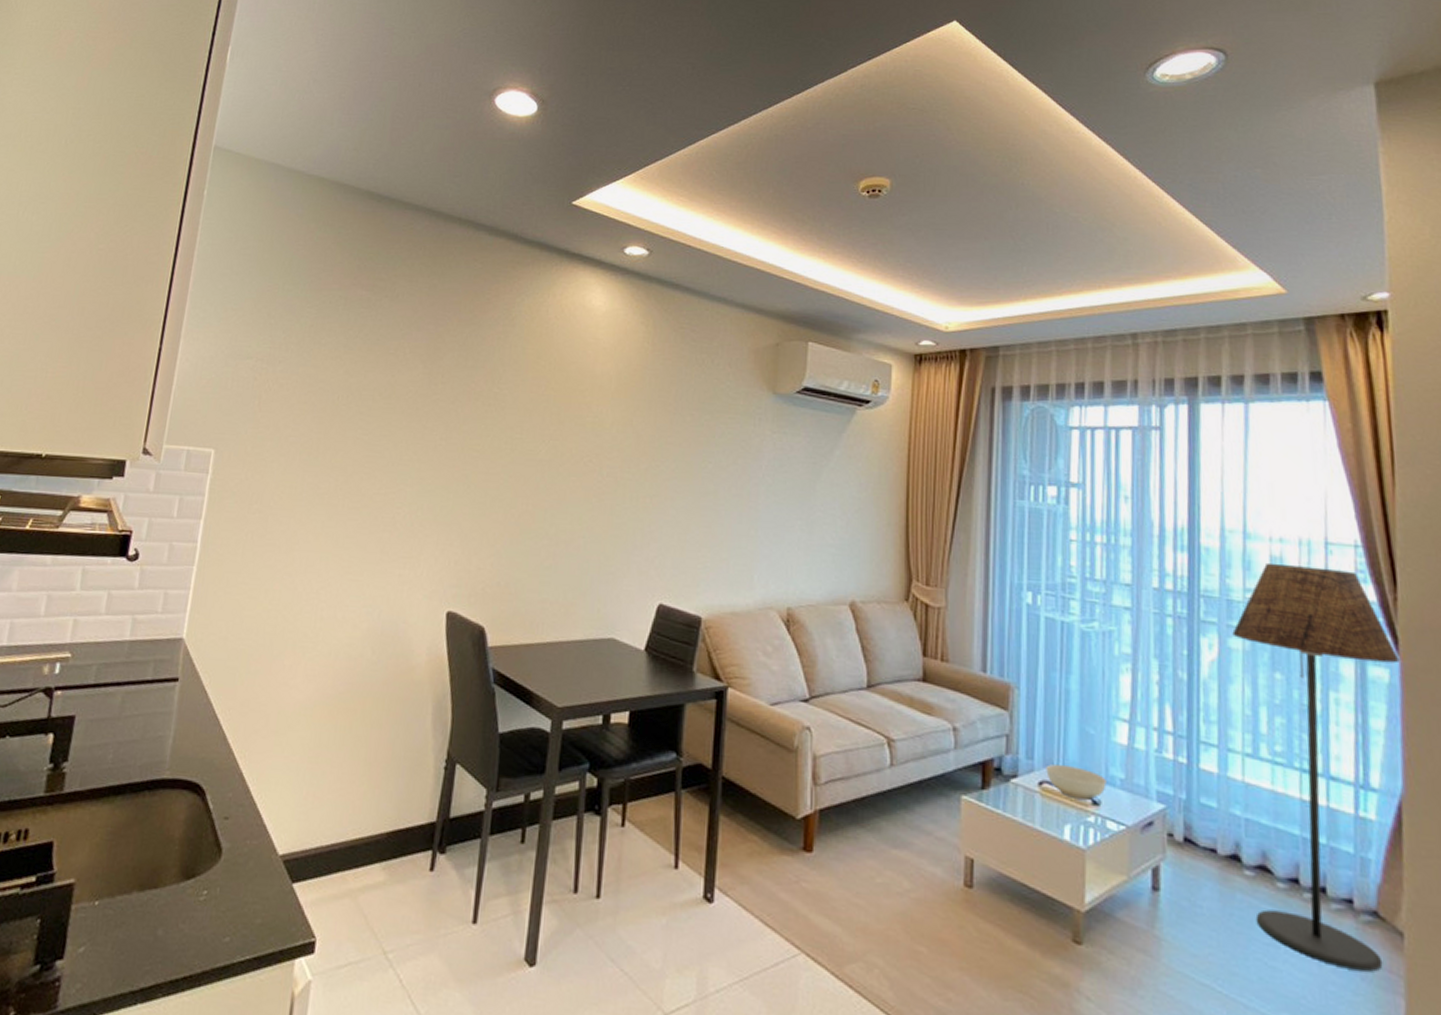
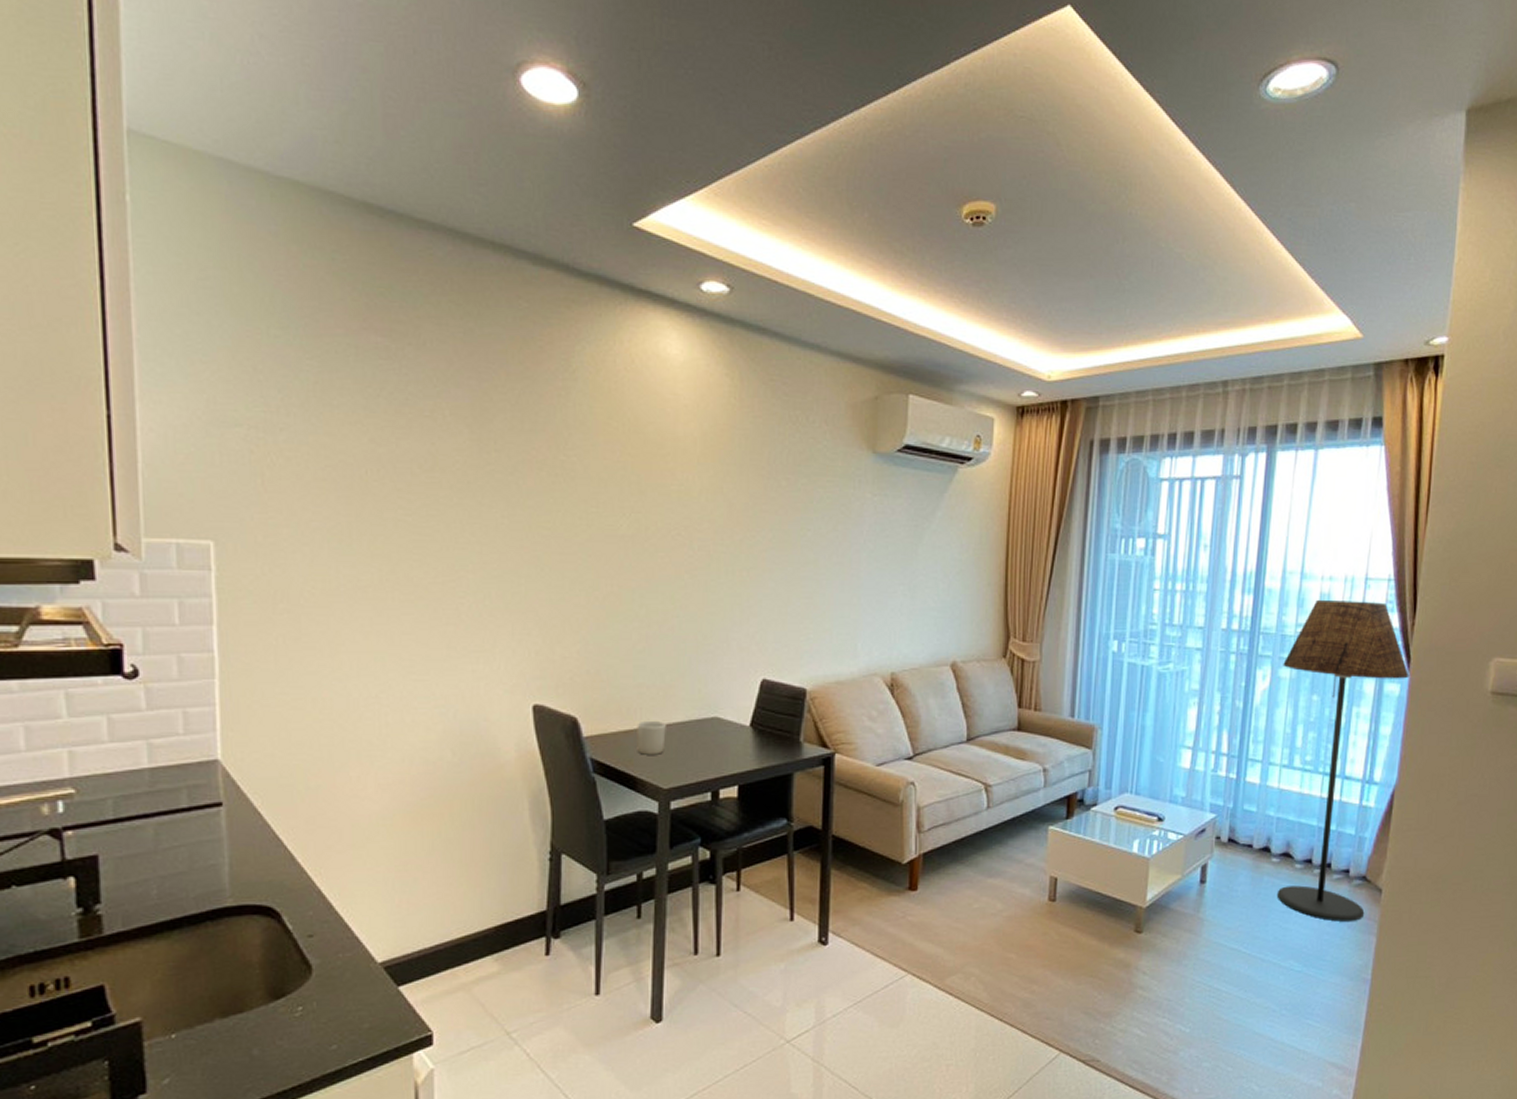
mug: none [536,635,565,671] -> present [637,720,666,755]
bowl: present [1046,764,1107,801] -> none [1121,791,1170,819]

